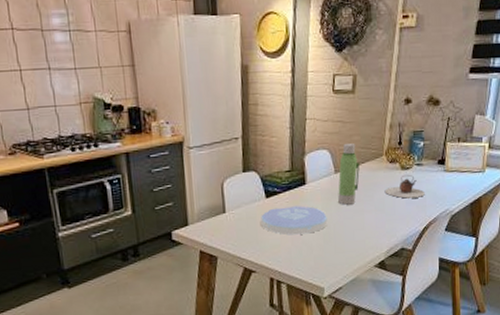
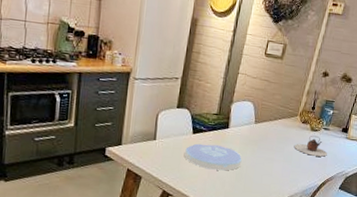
water bottle: present [338,143,360,205] -> none [253,100,277,152]

